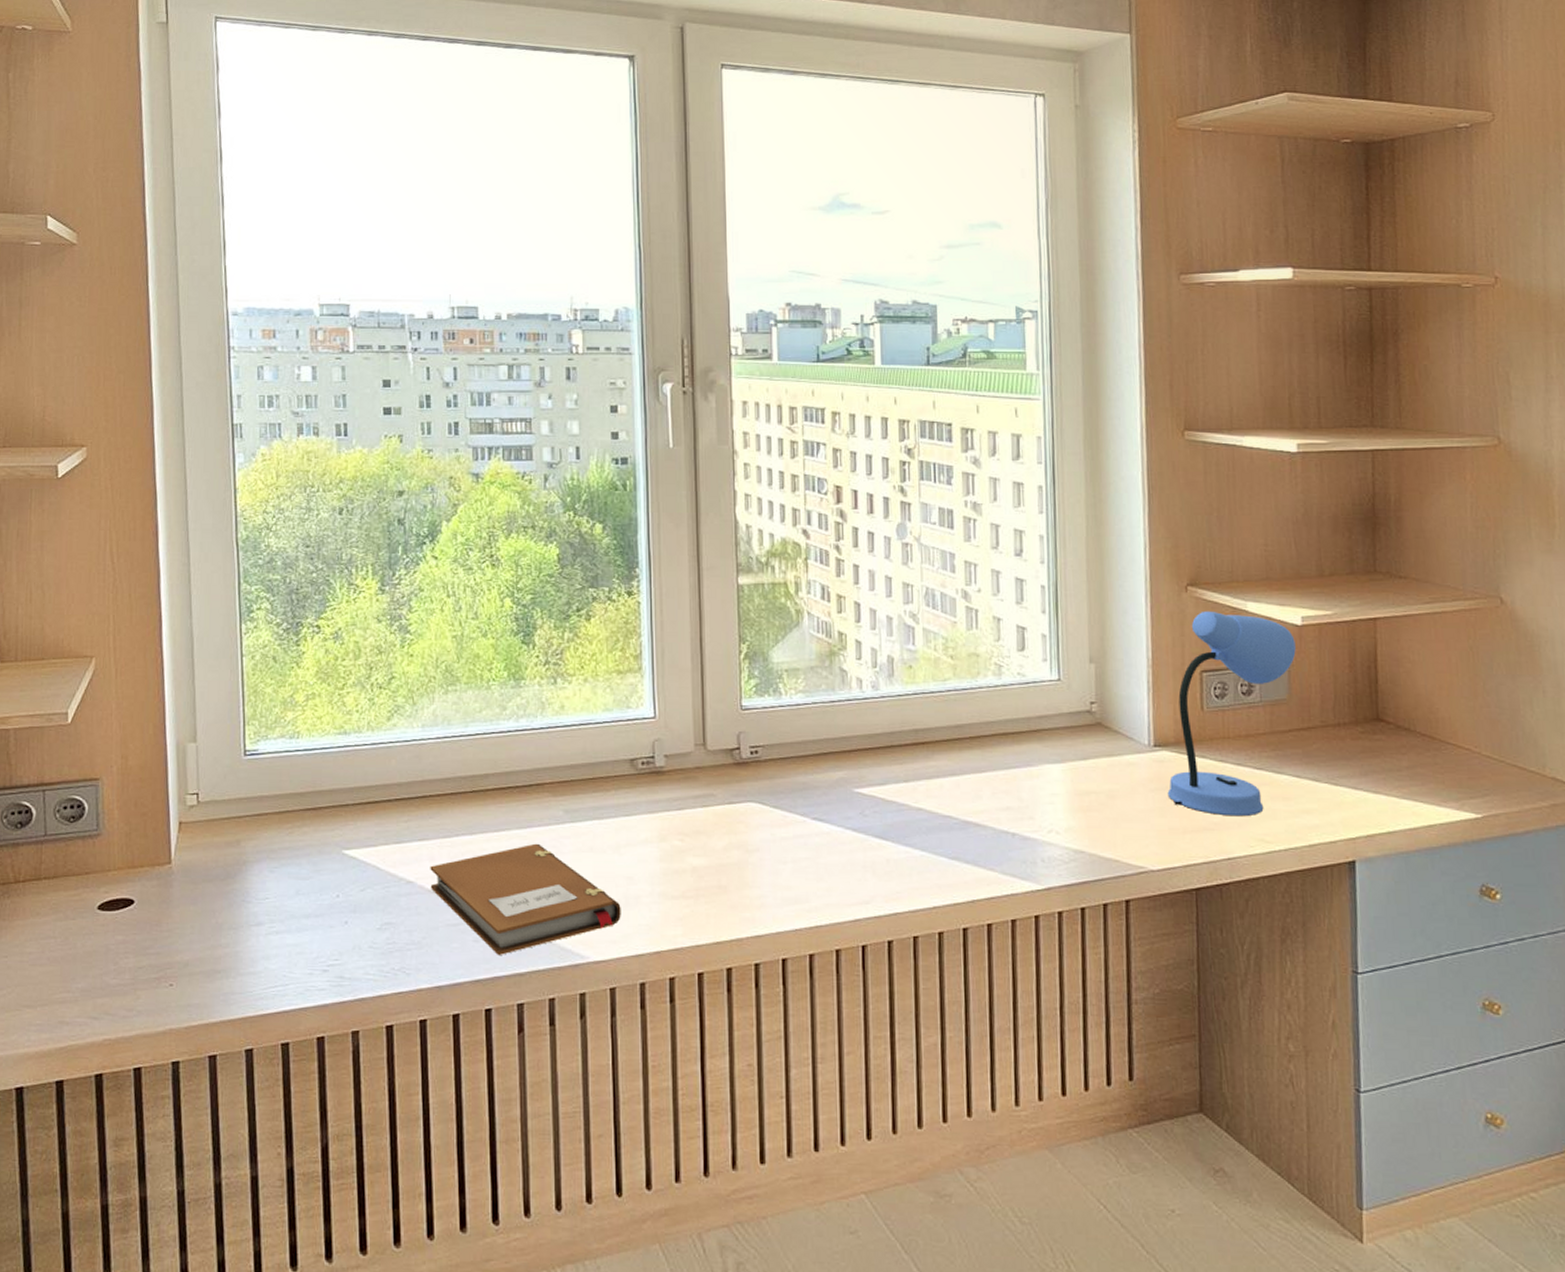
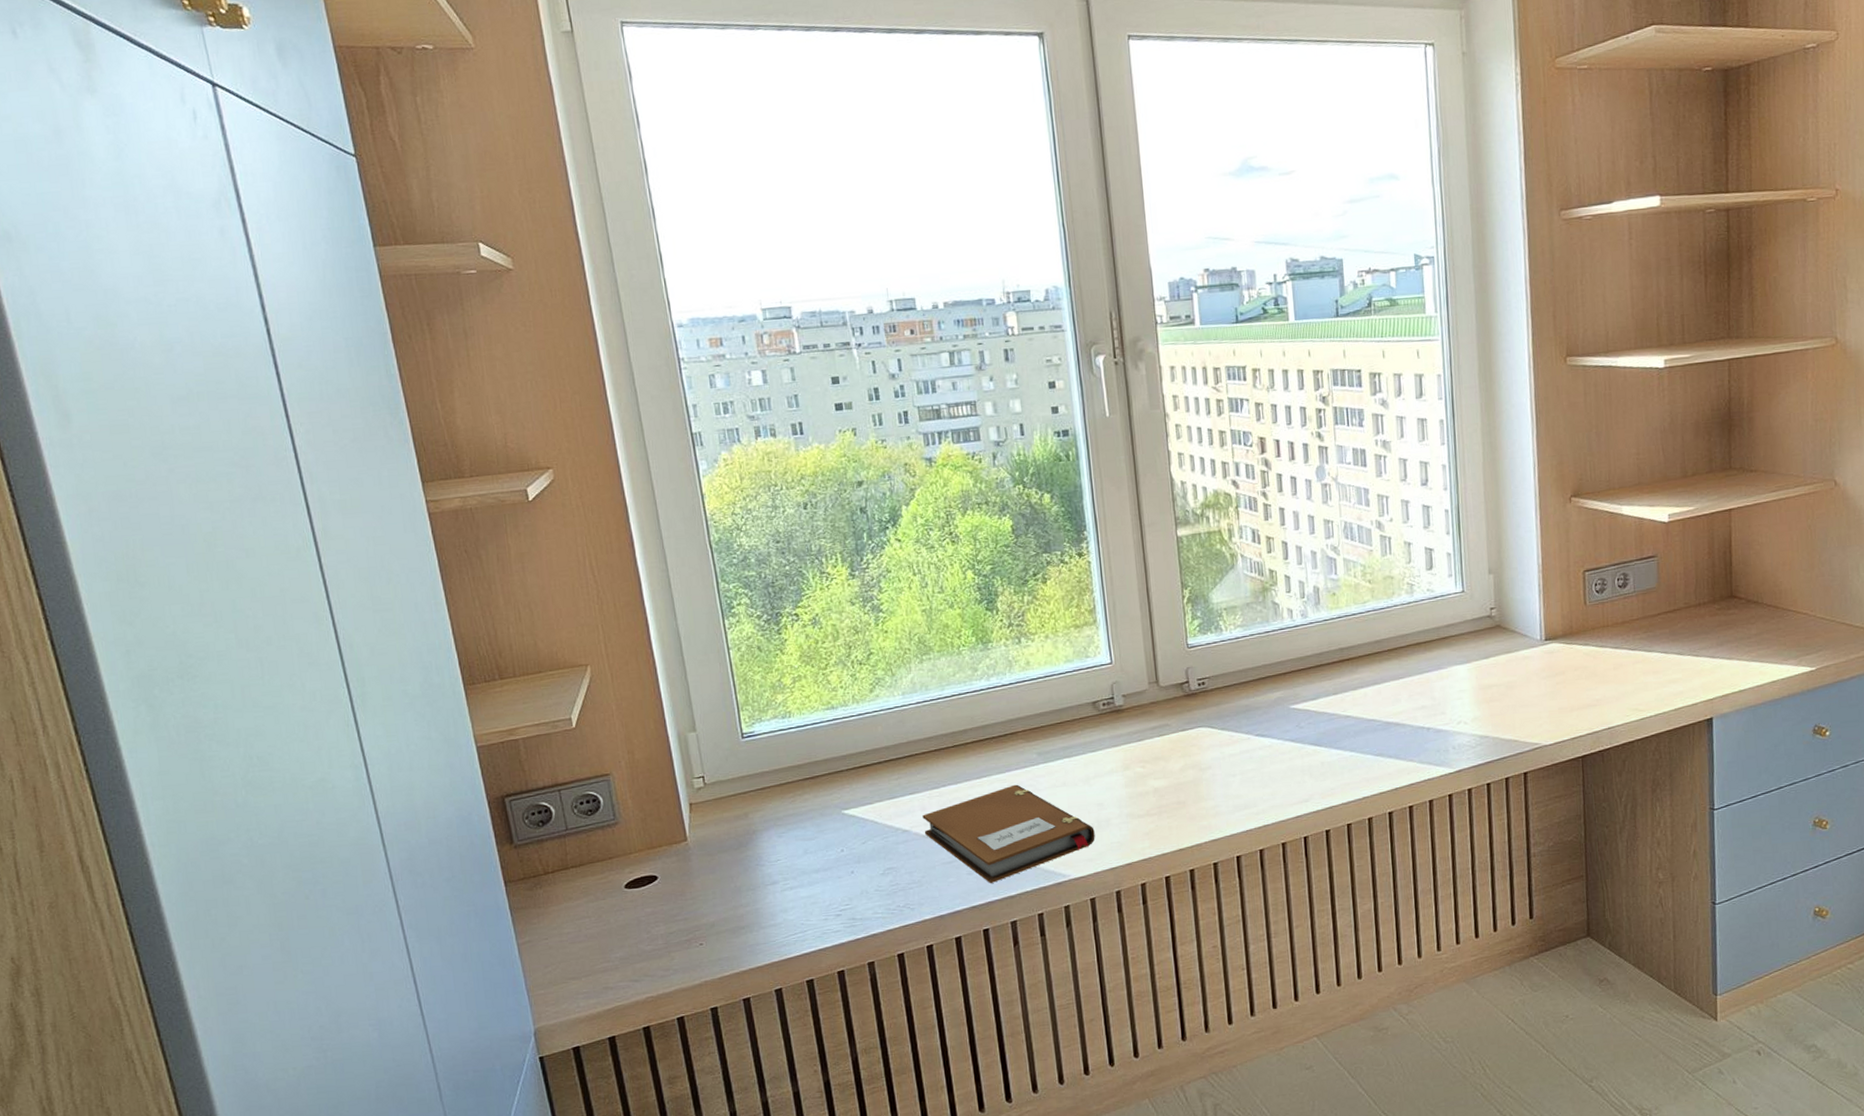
desk lamp: present [1167,610,1296,817] -> none [1557,517,1664,693]

